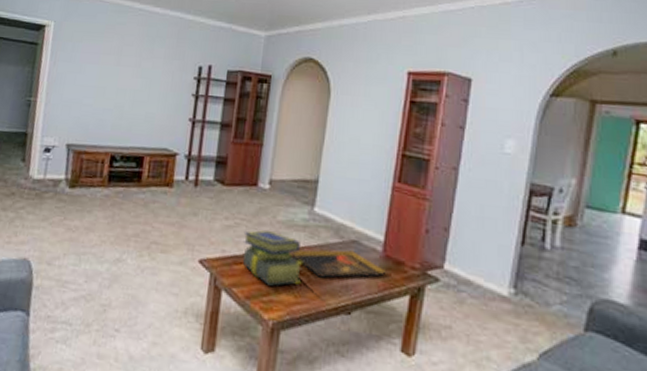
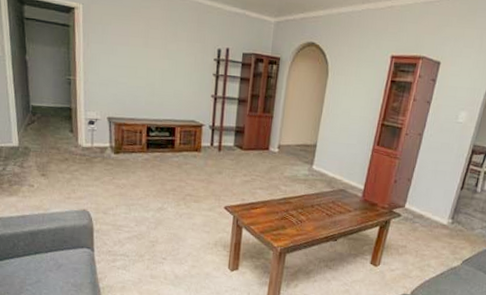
stack of books: present [242,230,303,286] -> none [257,183,304,223]
decorative tray: present [292,250,385,278] -> none [295,196,363,217]

